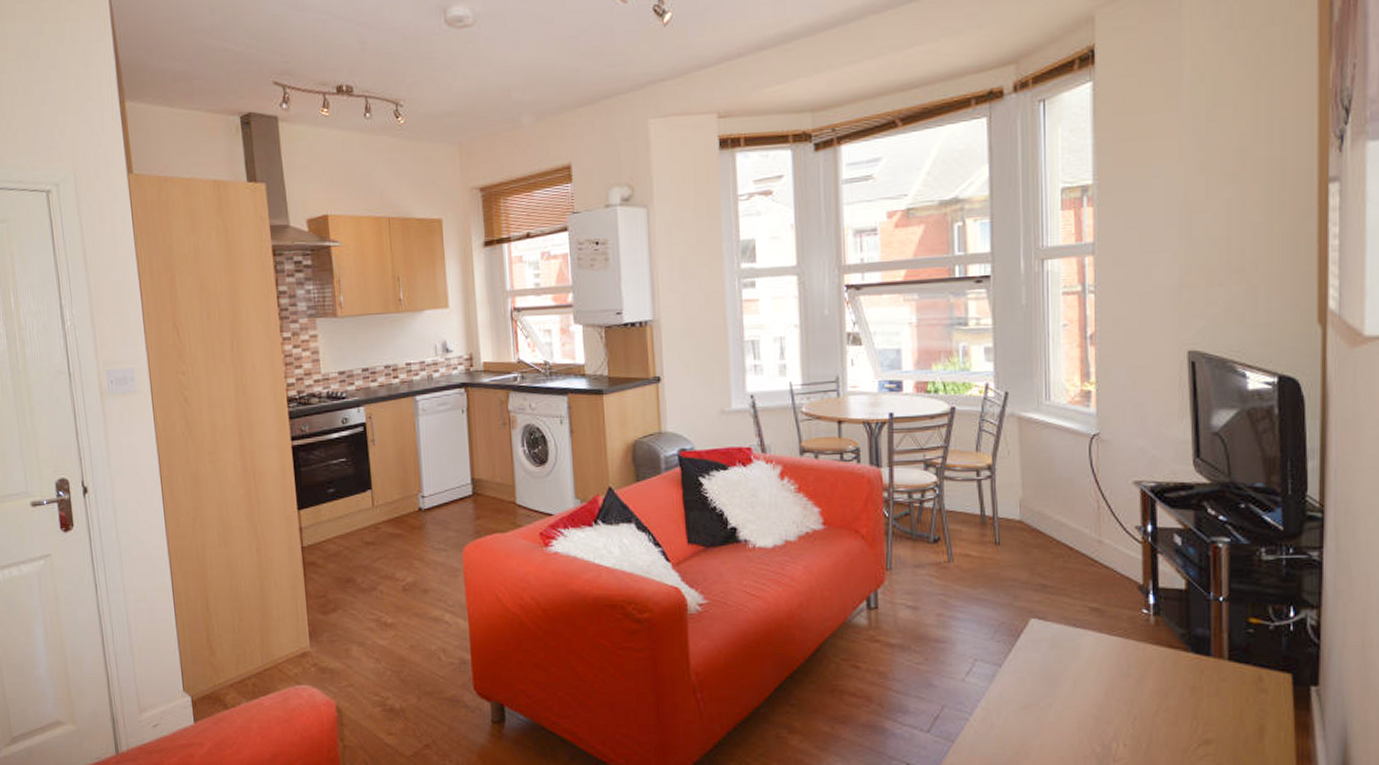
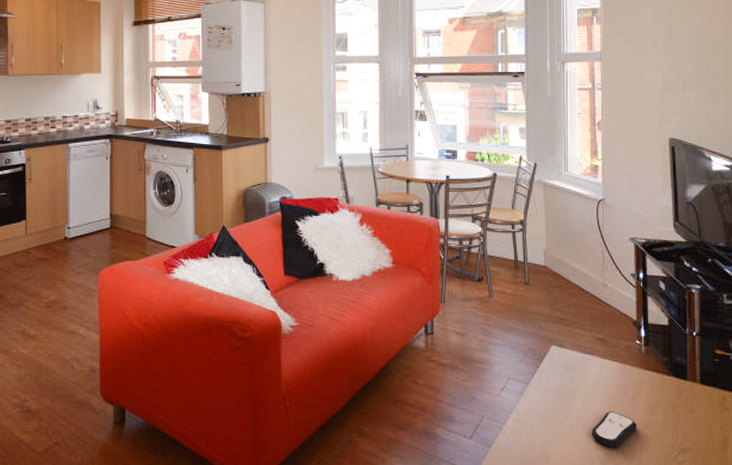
remote control: none [1083,697,1145,740] -> present [591,412,638,447]

